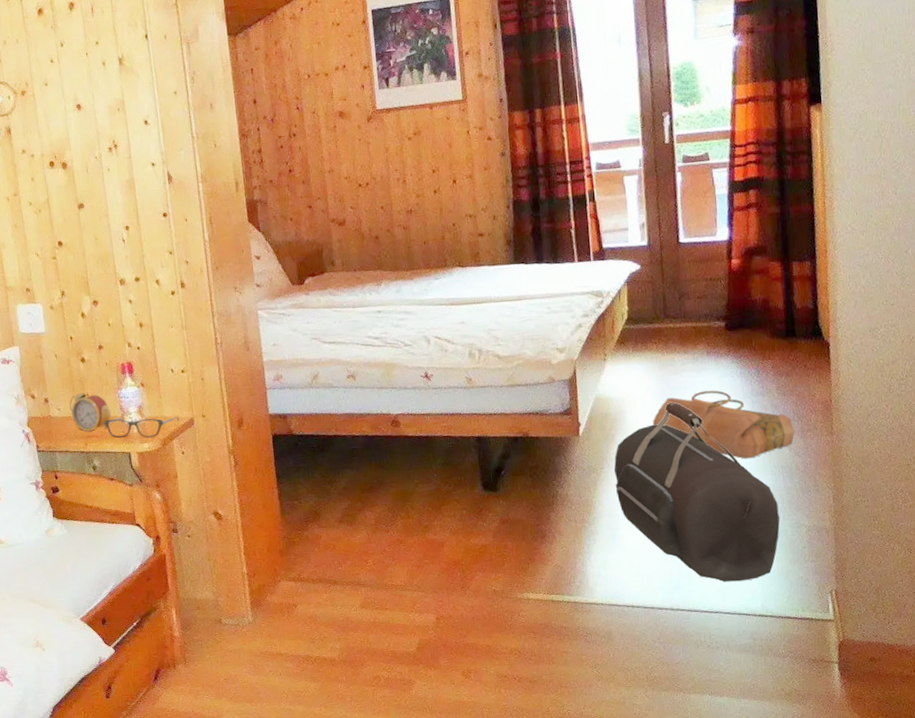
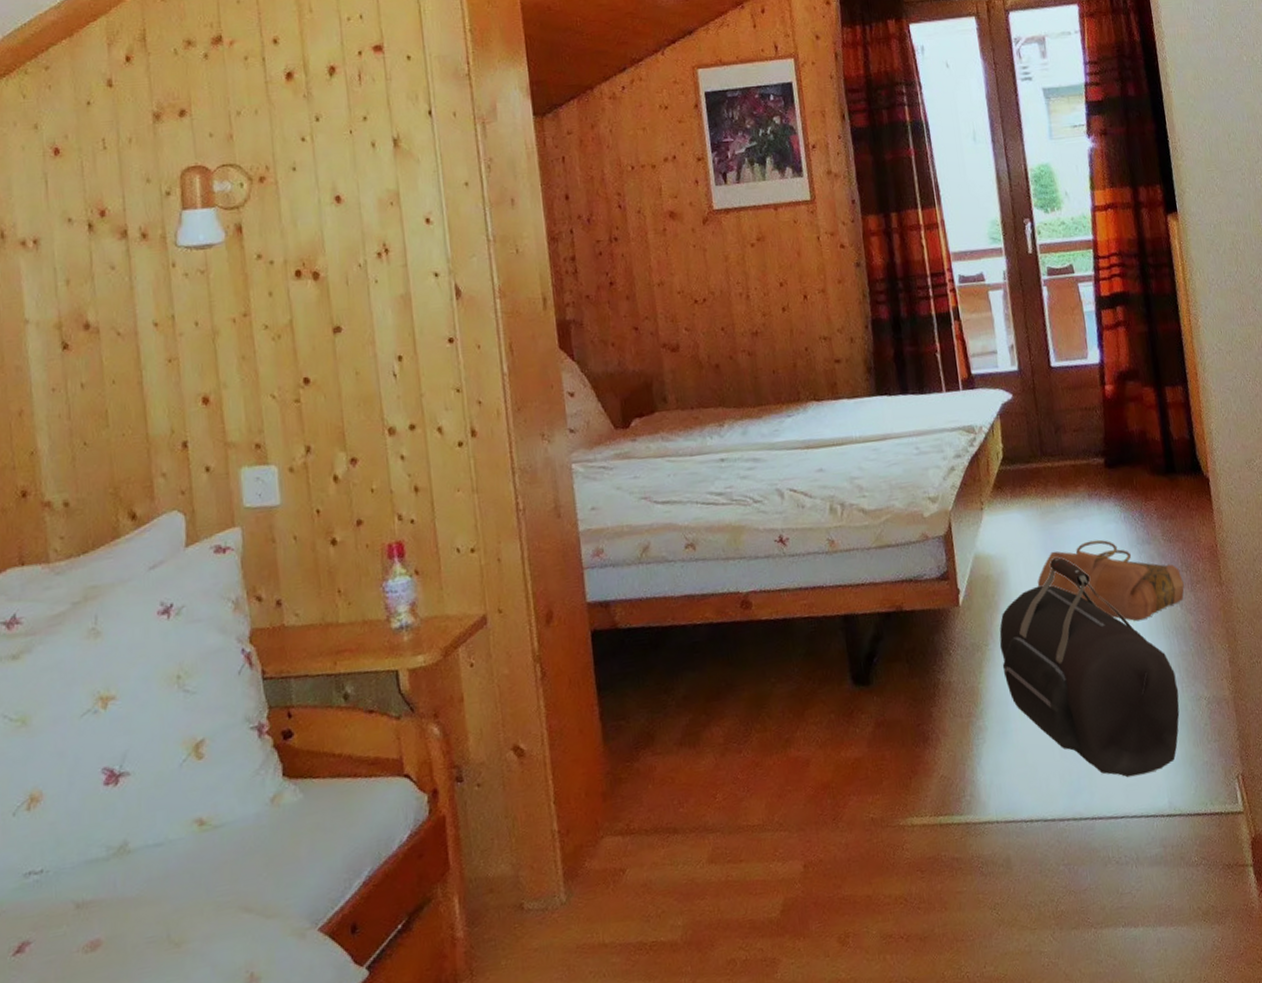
alarm clock: present [69,393,111,432] -> none [312,588,372,645]
eyeglasses: present [104,417,180,438] -> none [362,614,468,651]

